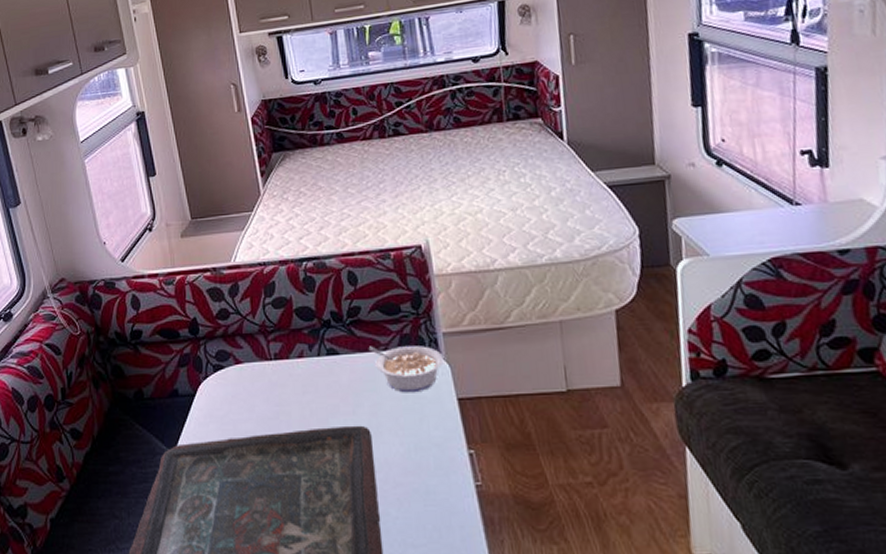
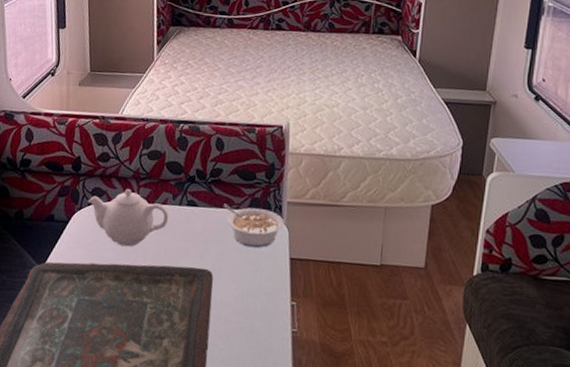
teapot: none [213,347,309,414] -> present [87,189,169,247]

